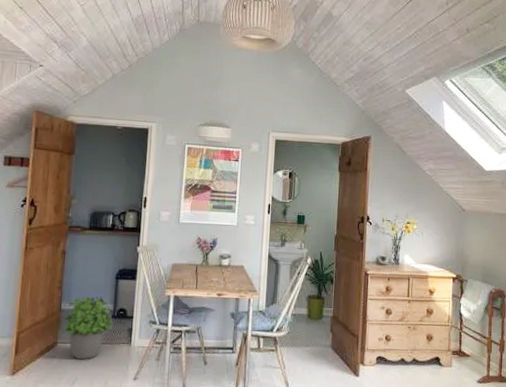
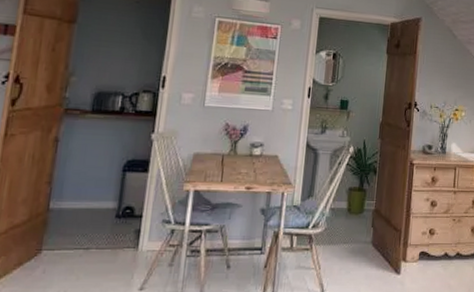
potted plant: present [63,296,114,360] -> none [51,192,117,270]

